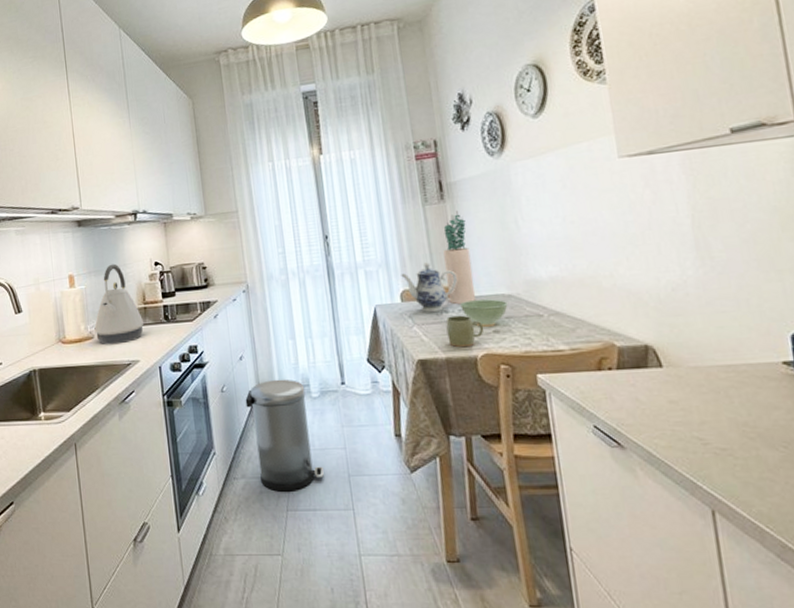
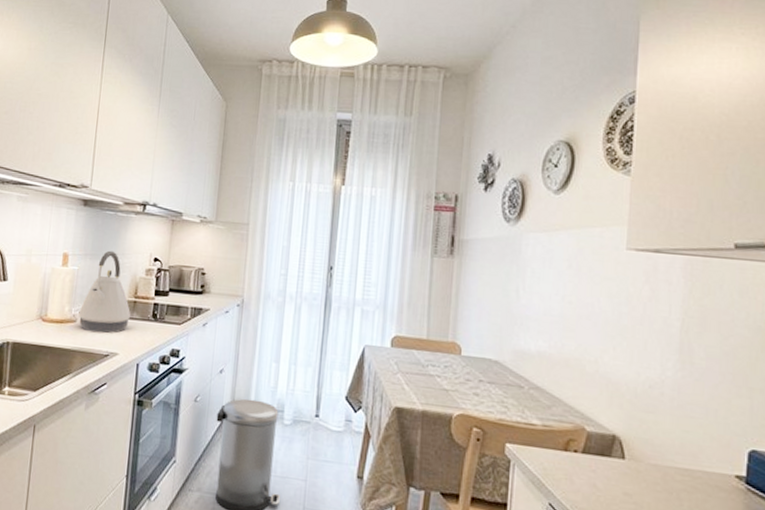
teapot: present [401,262,457,312] -> none [396,313,449,363]
vase: present [443,211,476,305] -> none [437,269,469,361]
mug: present [446,315,484,348] -> none [428,370,465,404]
bowl: present [460,299,508,327] -> none [447,358,493,388]

